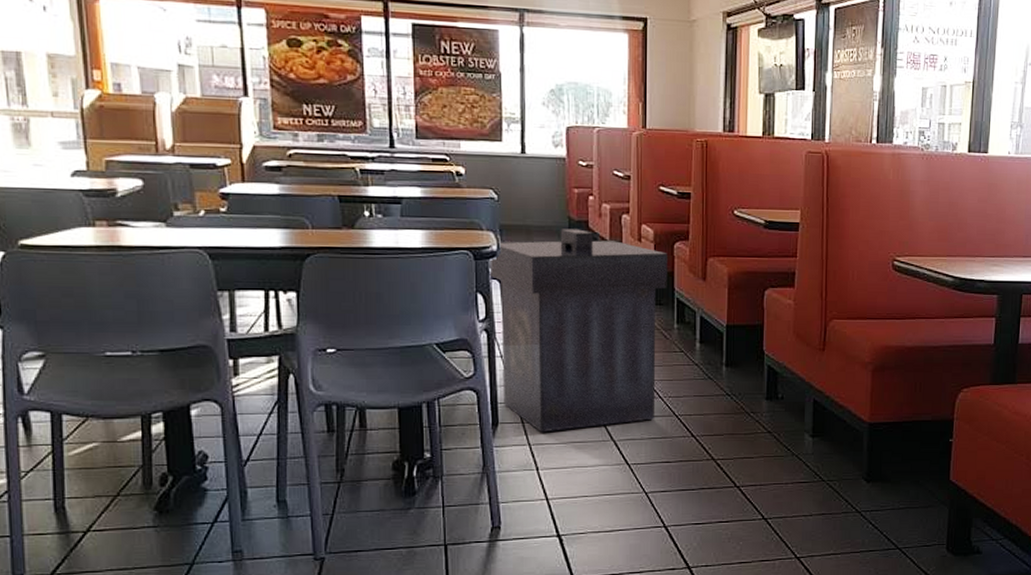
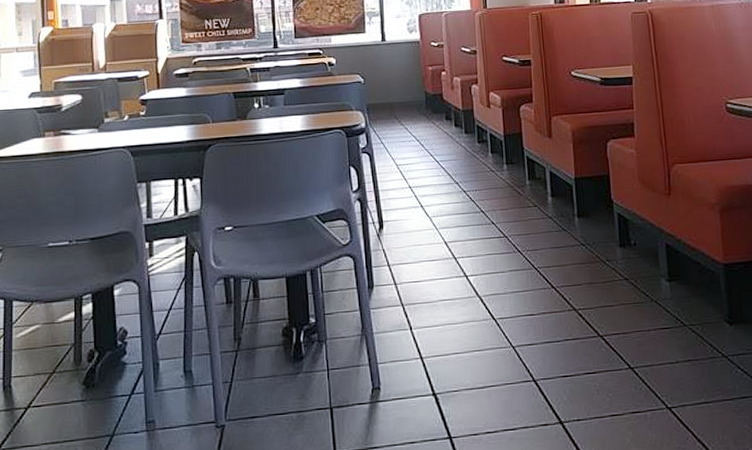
trash can: present [489,228,668,433] -> none [359,102,517,293]

